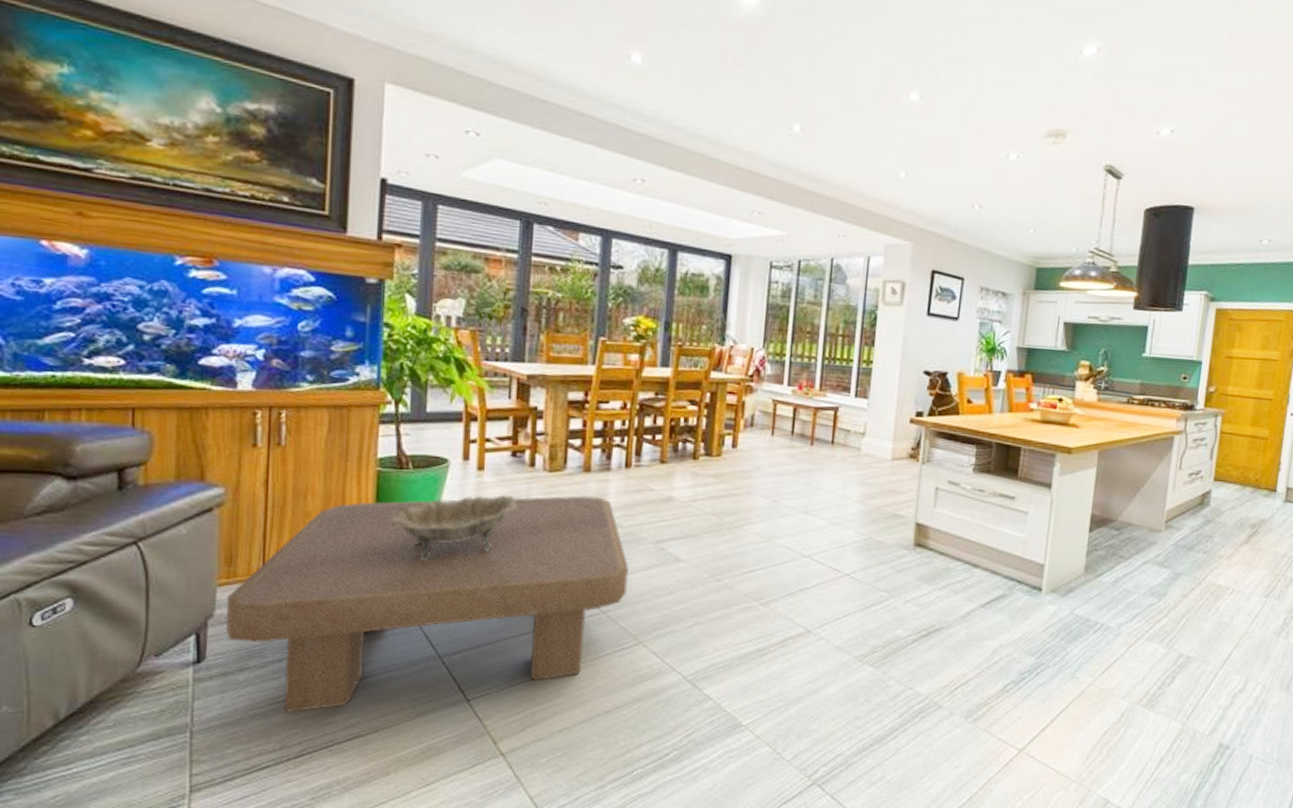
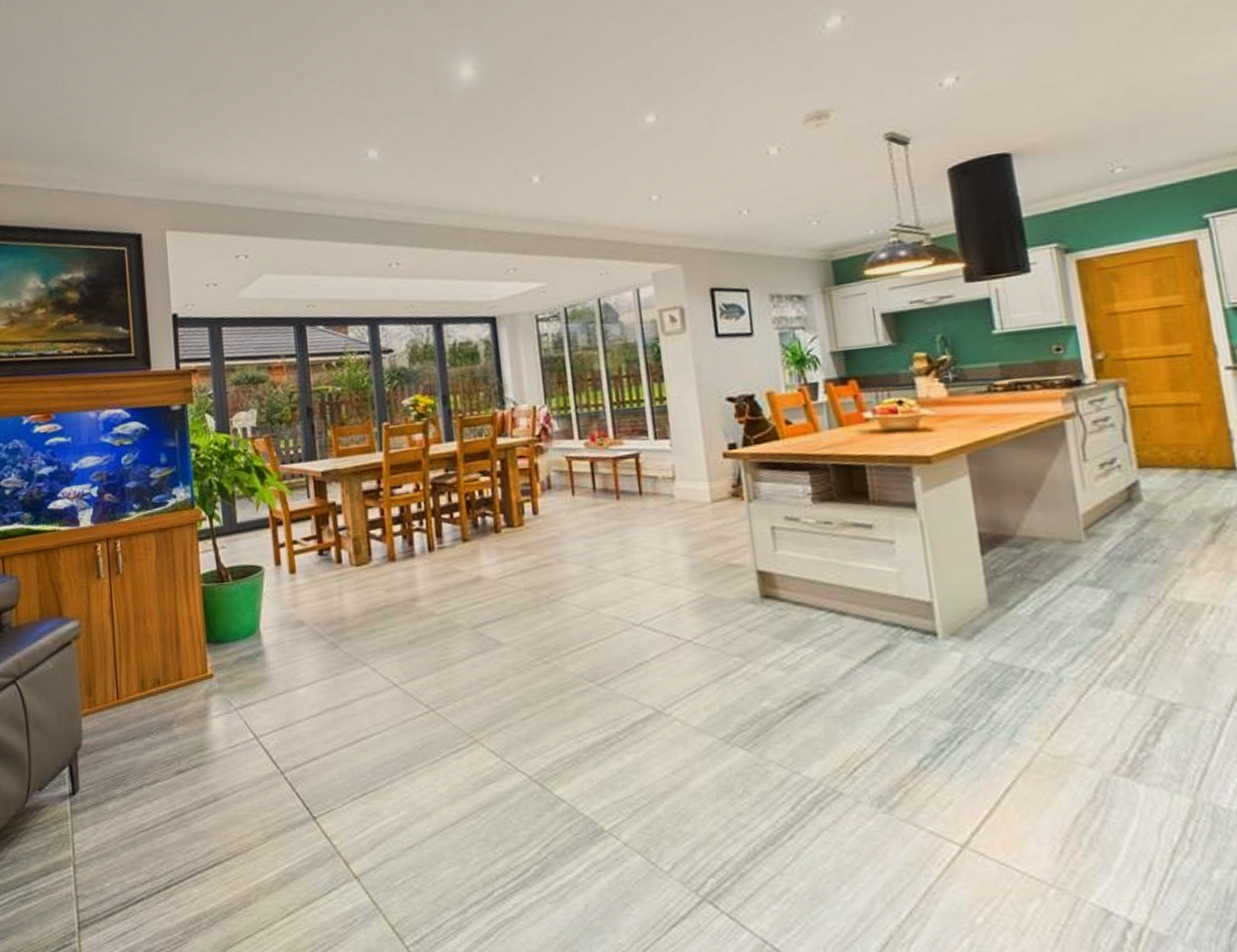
coffee table: present [225,496,629,713] -> none [91,586,453,841]
decorative bowl: present [391,494,517,562] -> none [219,595,331,674]

